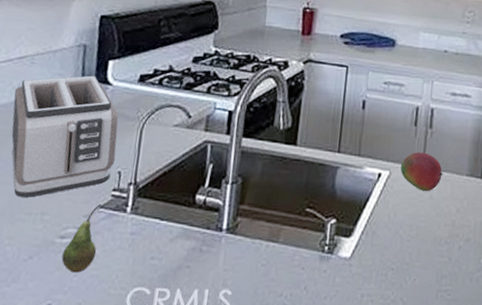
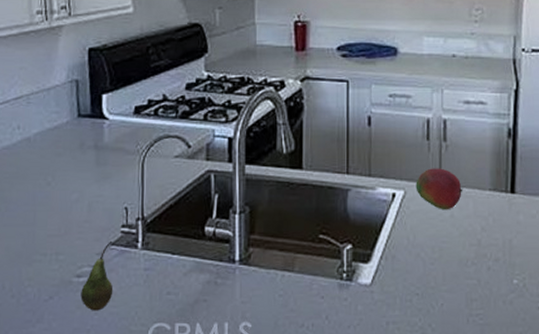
toaster: present [11,75,119,198] -> none [15,111,120,238]

